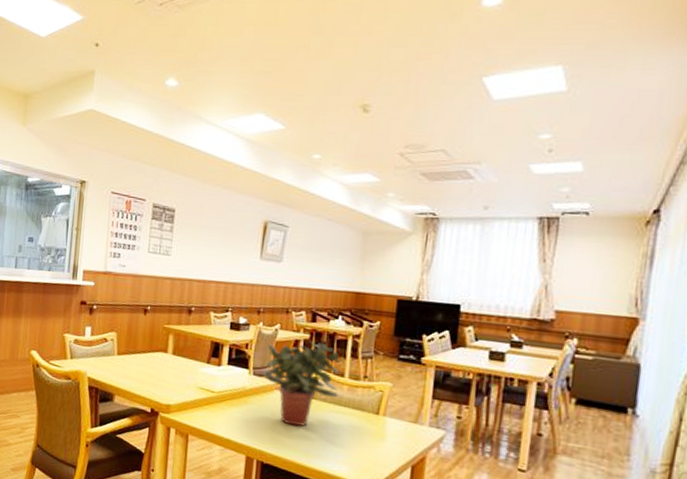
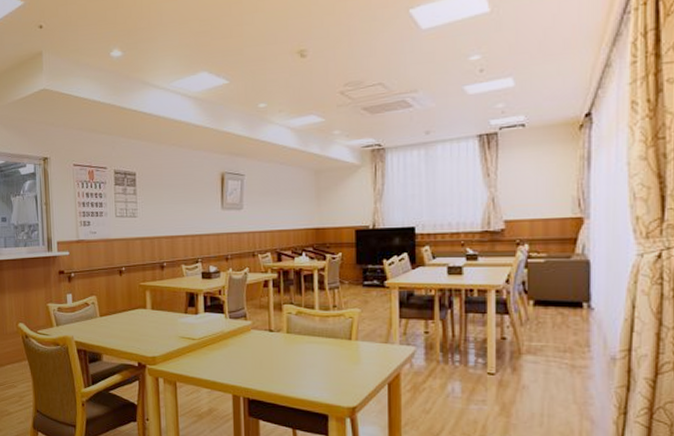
potted plant: present [262,341,341,427] -> none [237,279,313,361]

